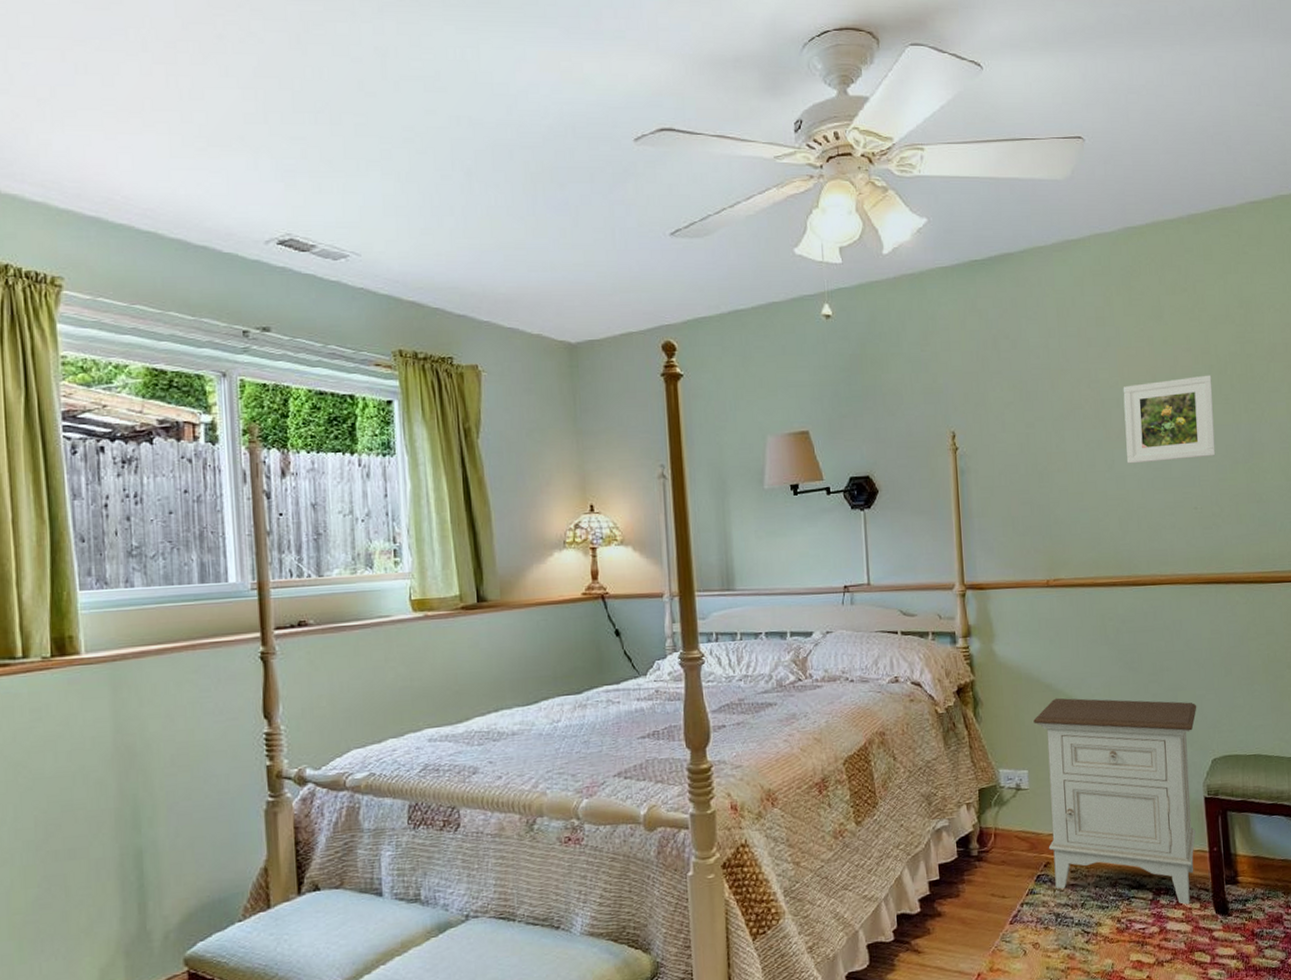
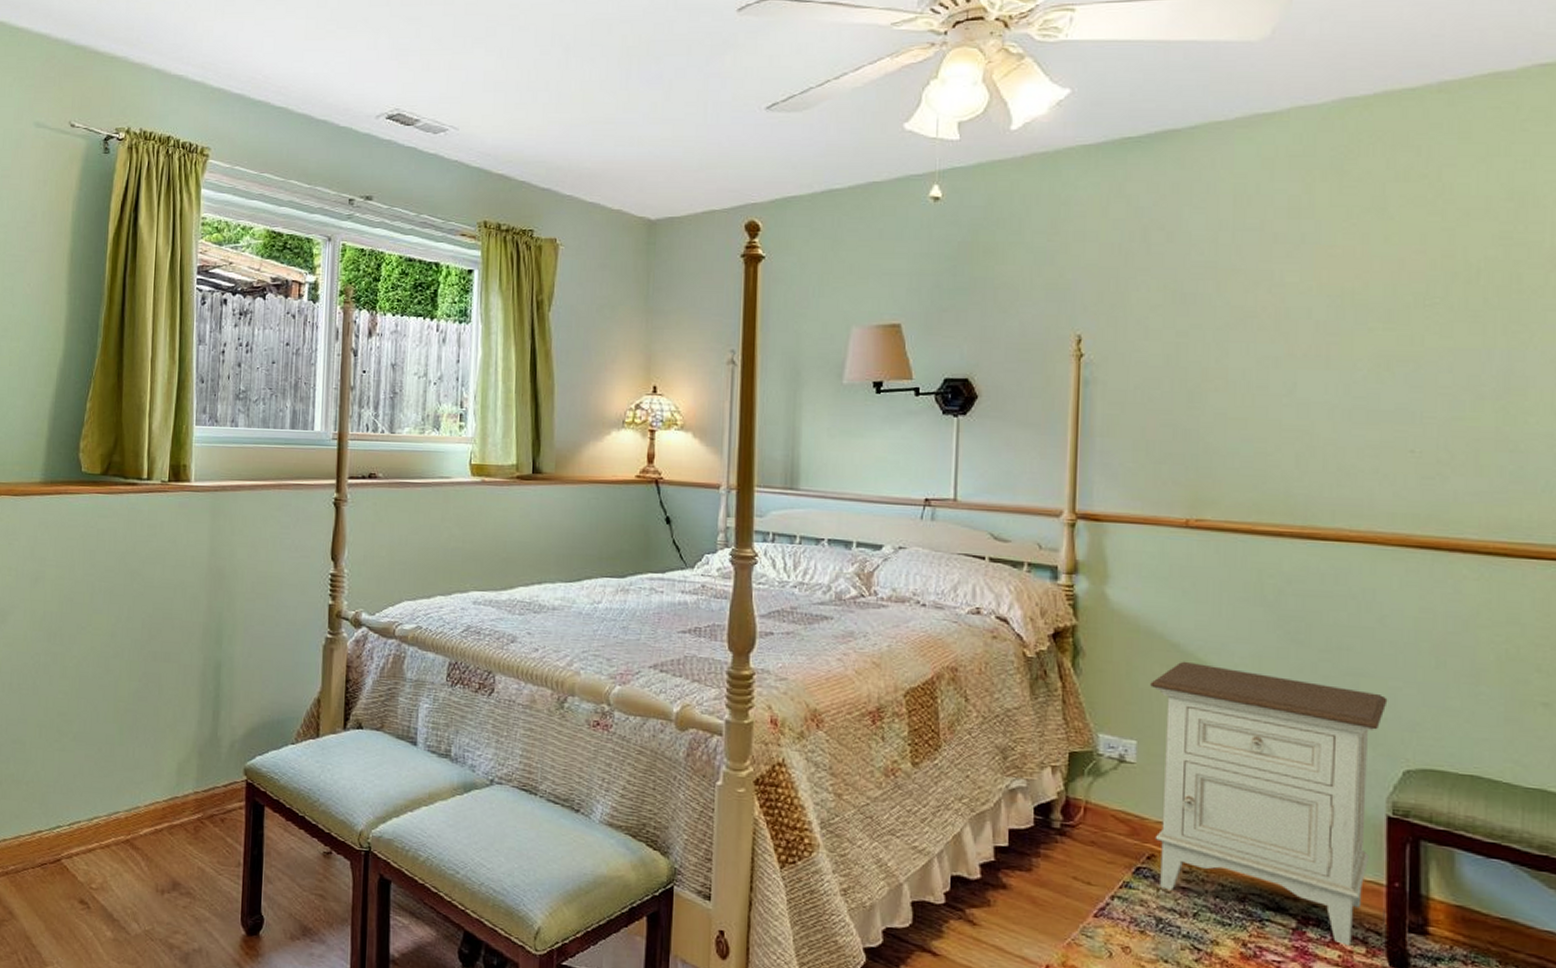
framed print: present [1123,375,1216,464] -> none [1316,284,1454,390]

